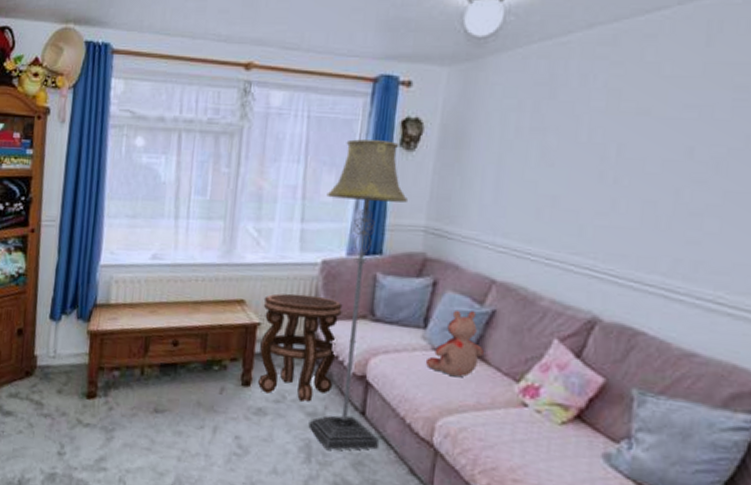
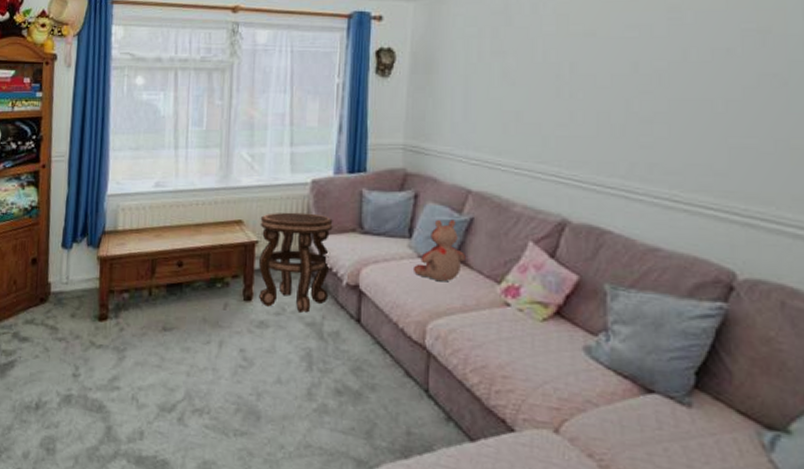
floor lamp: present [308,139,409,450] -> none [308,69,387,358]

